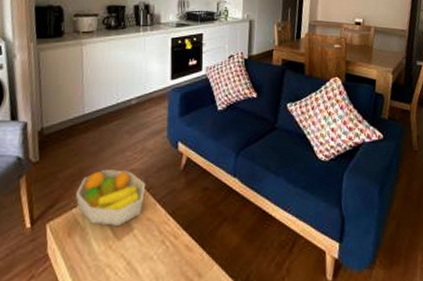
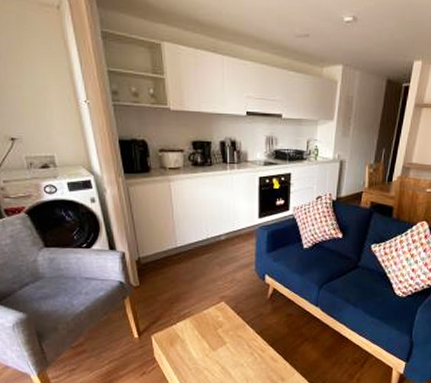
fruit bowl: present [76,170,145,226] -> none [175,296,235,340]

